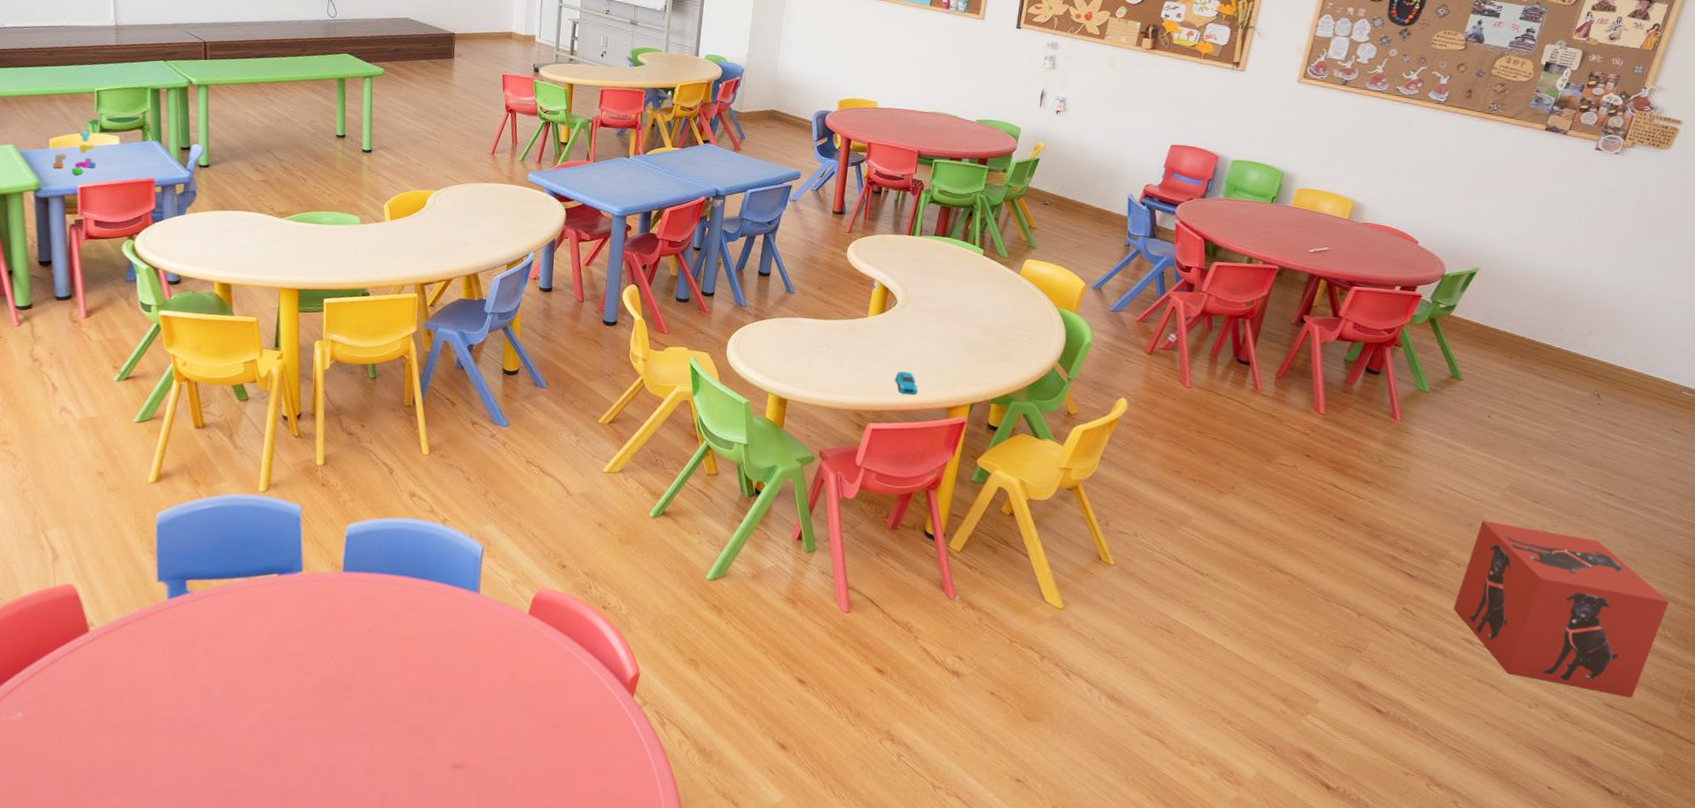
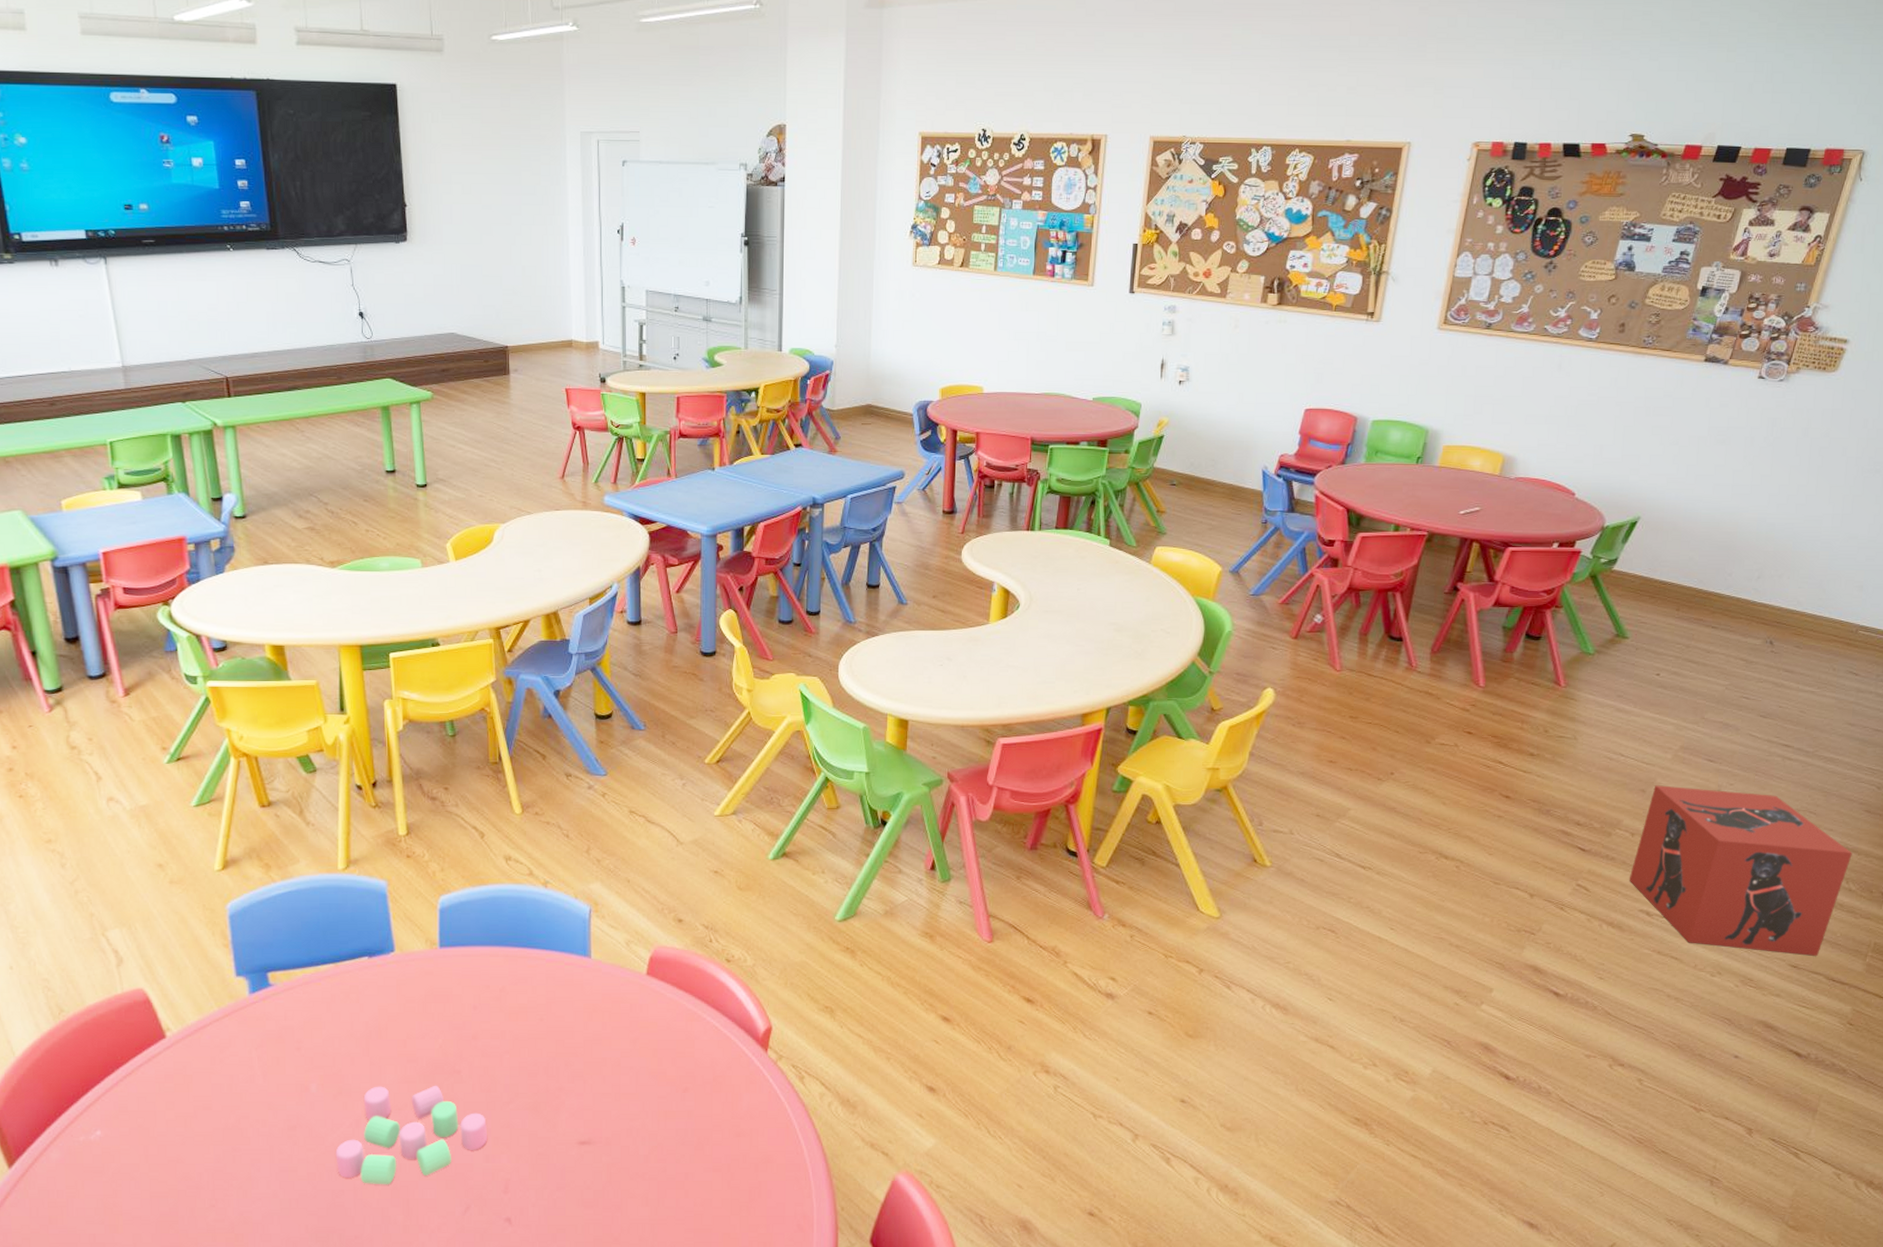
toy blocks: present [53,130,97,176] -> none [69,488,119,539]
toy blocks: none [230,695,371,789] -> present [335,1085,488,1185]
toy car: present [895,371,918,395] -> none [1023,680,1049,704]

